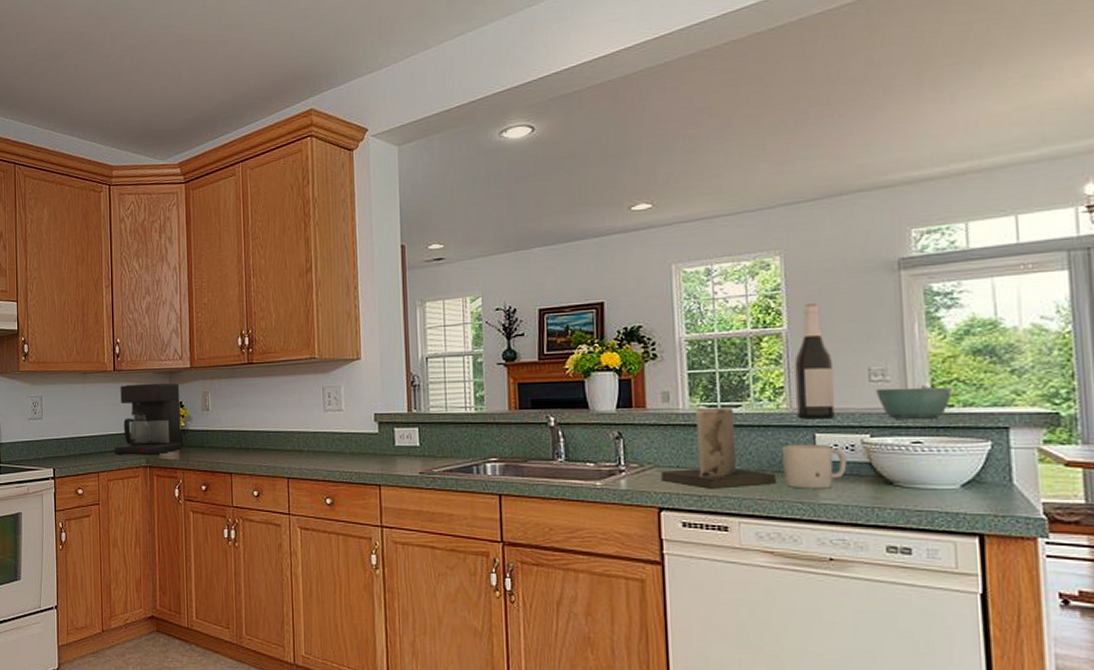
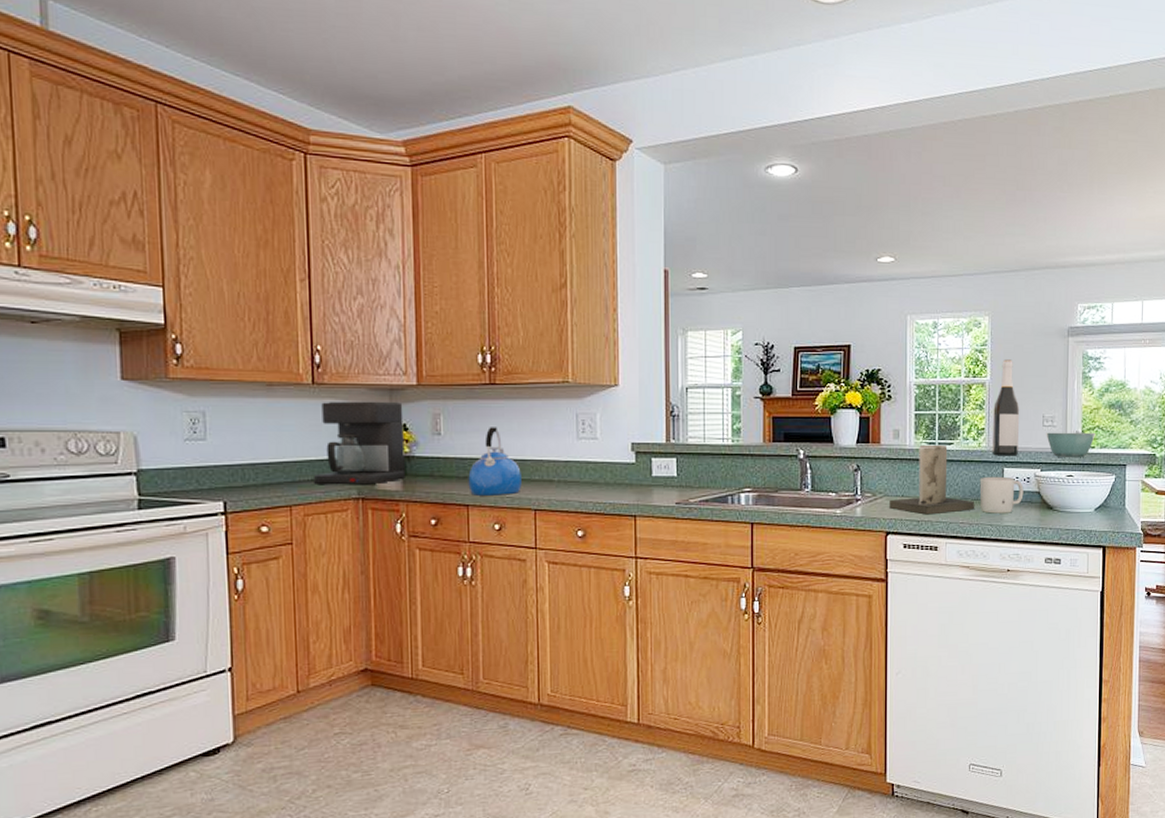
kettle: none [231,402,276,464] -> present [468,427,522,496]

